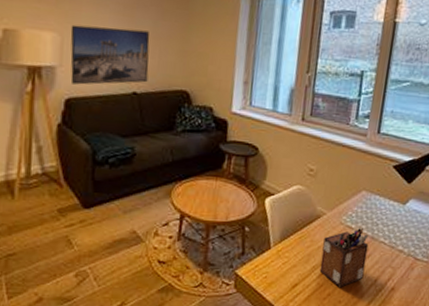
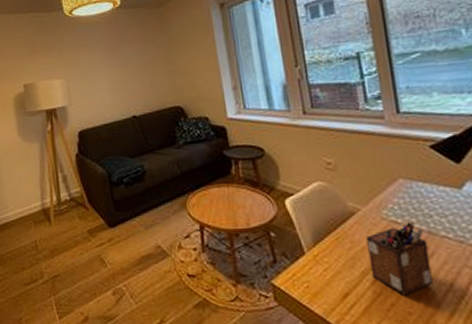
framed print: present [70,24,150,85] -> none [73,61,144,118]

